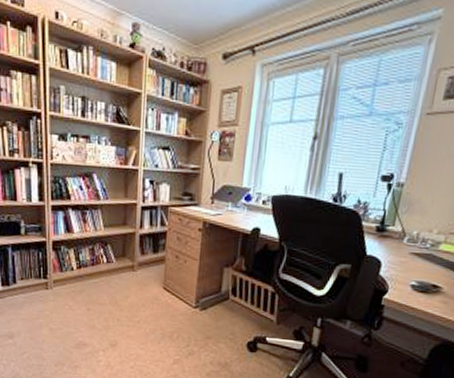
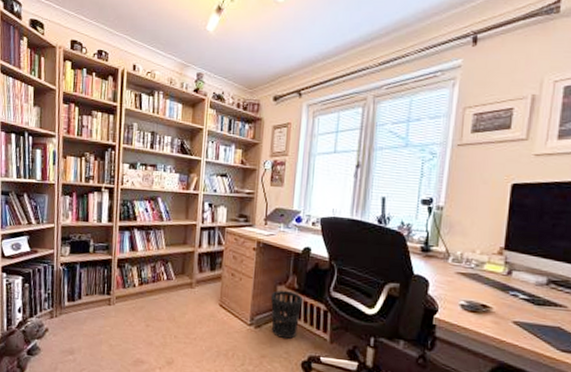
wastebasket: none [216,272,251,321] -> present [270,290,304,340]

